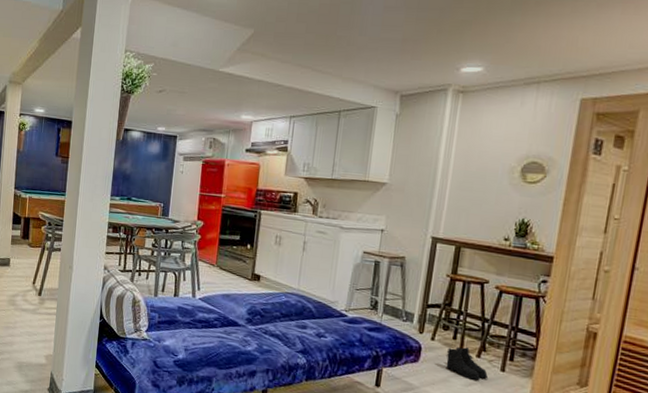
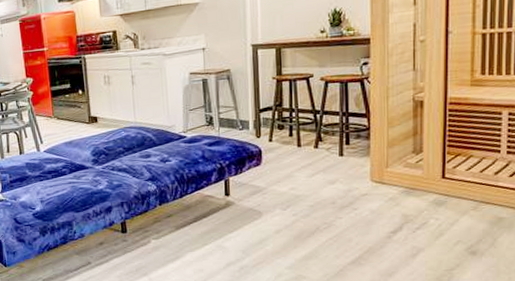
boots: present [446,346,488,380] -> none [285,141,328,170]

